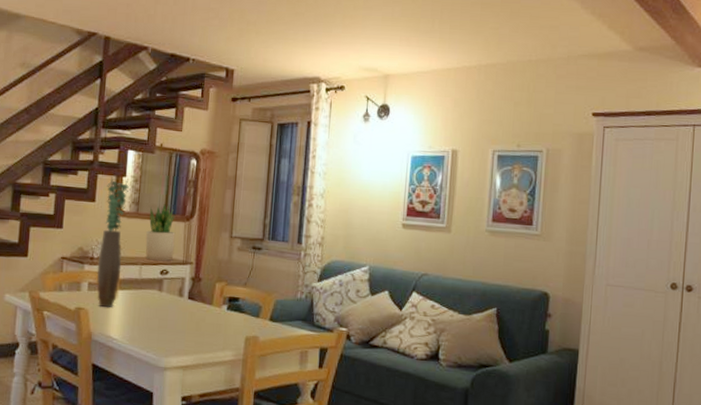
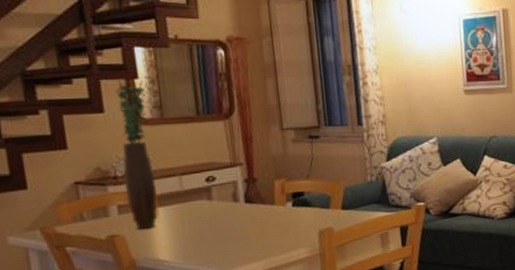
planter: present [145,204,176,261] -> none [178,103,218,169]

